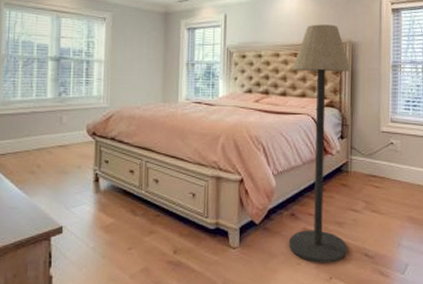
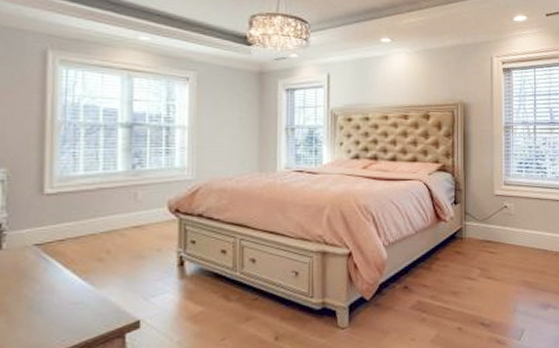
floor lamp: present [289,24,352,263] -> none [401,84,465,337]

